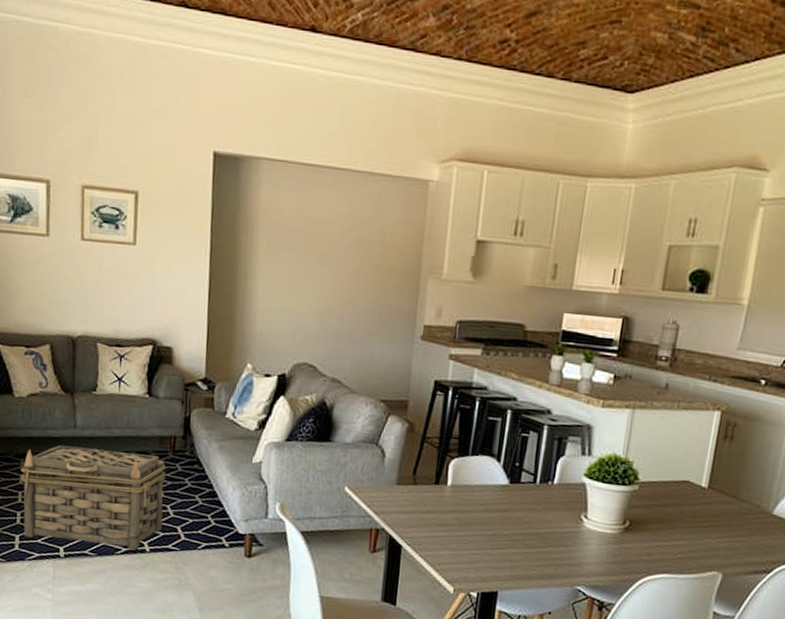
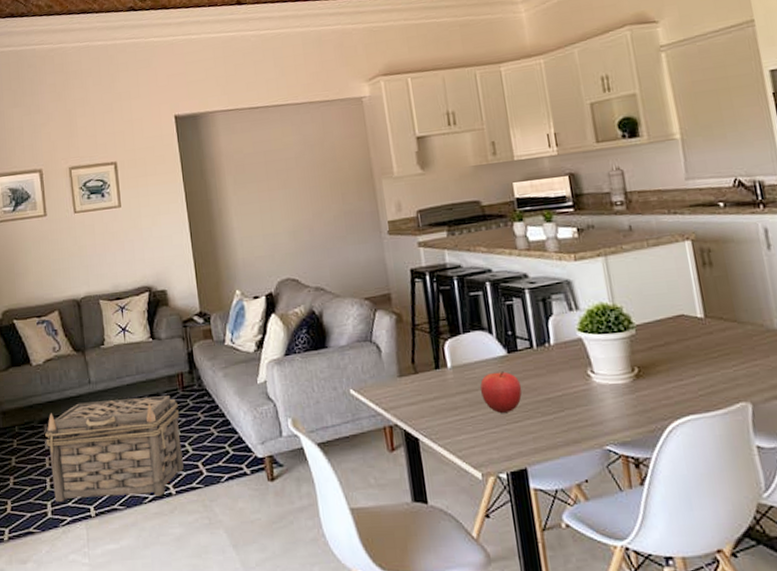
fruit: none [473,498,515,539] -> present [480,370,522,413]

